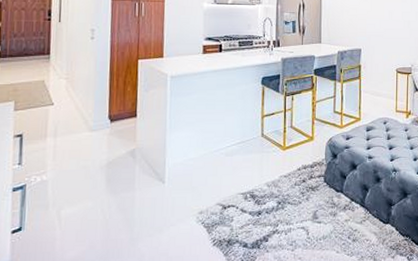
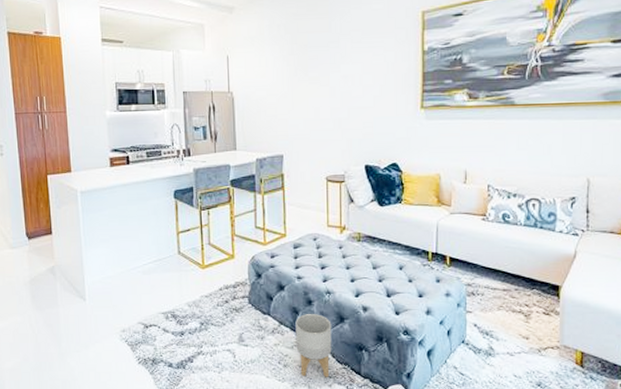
planter: none [364,190,396,250] -> present [295,314,332,377]

